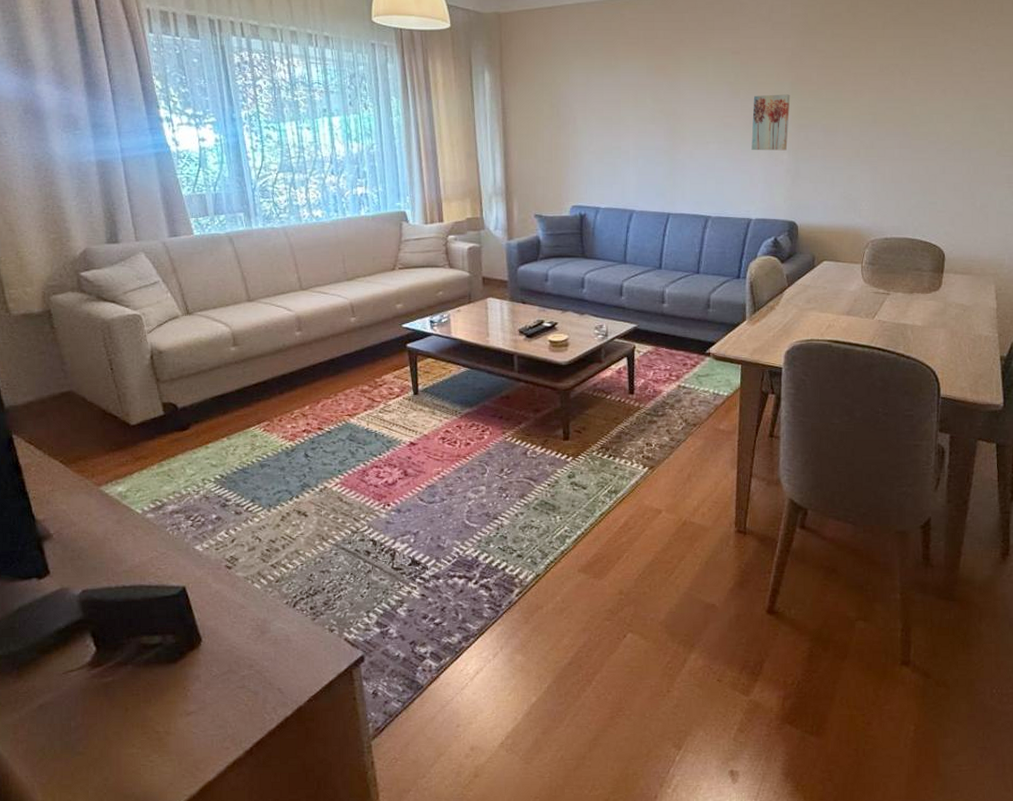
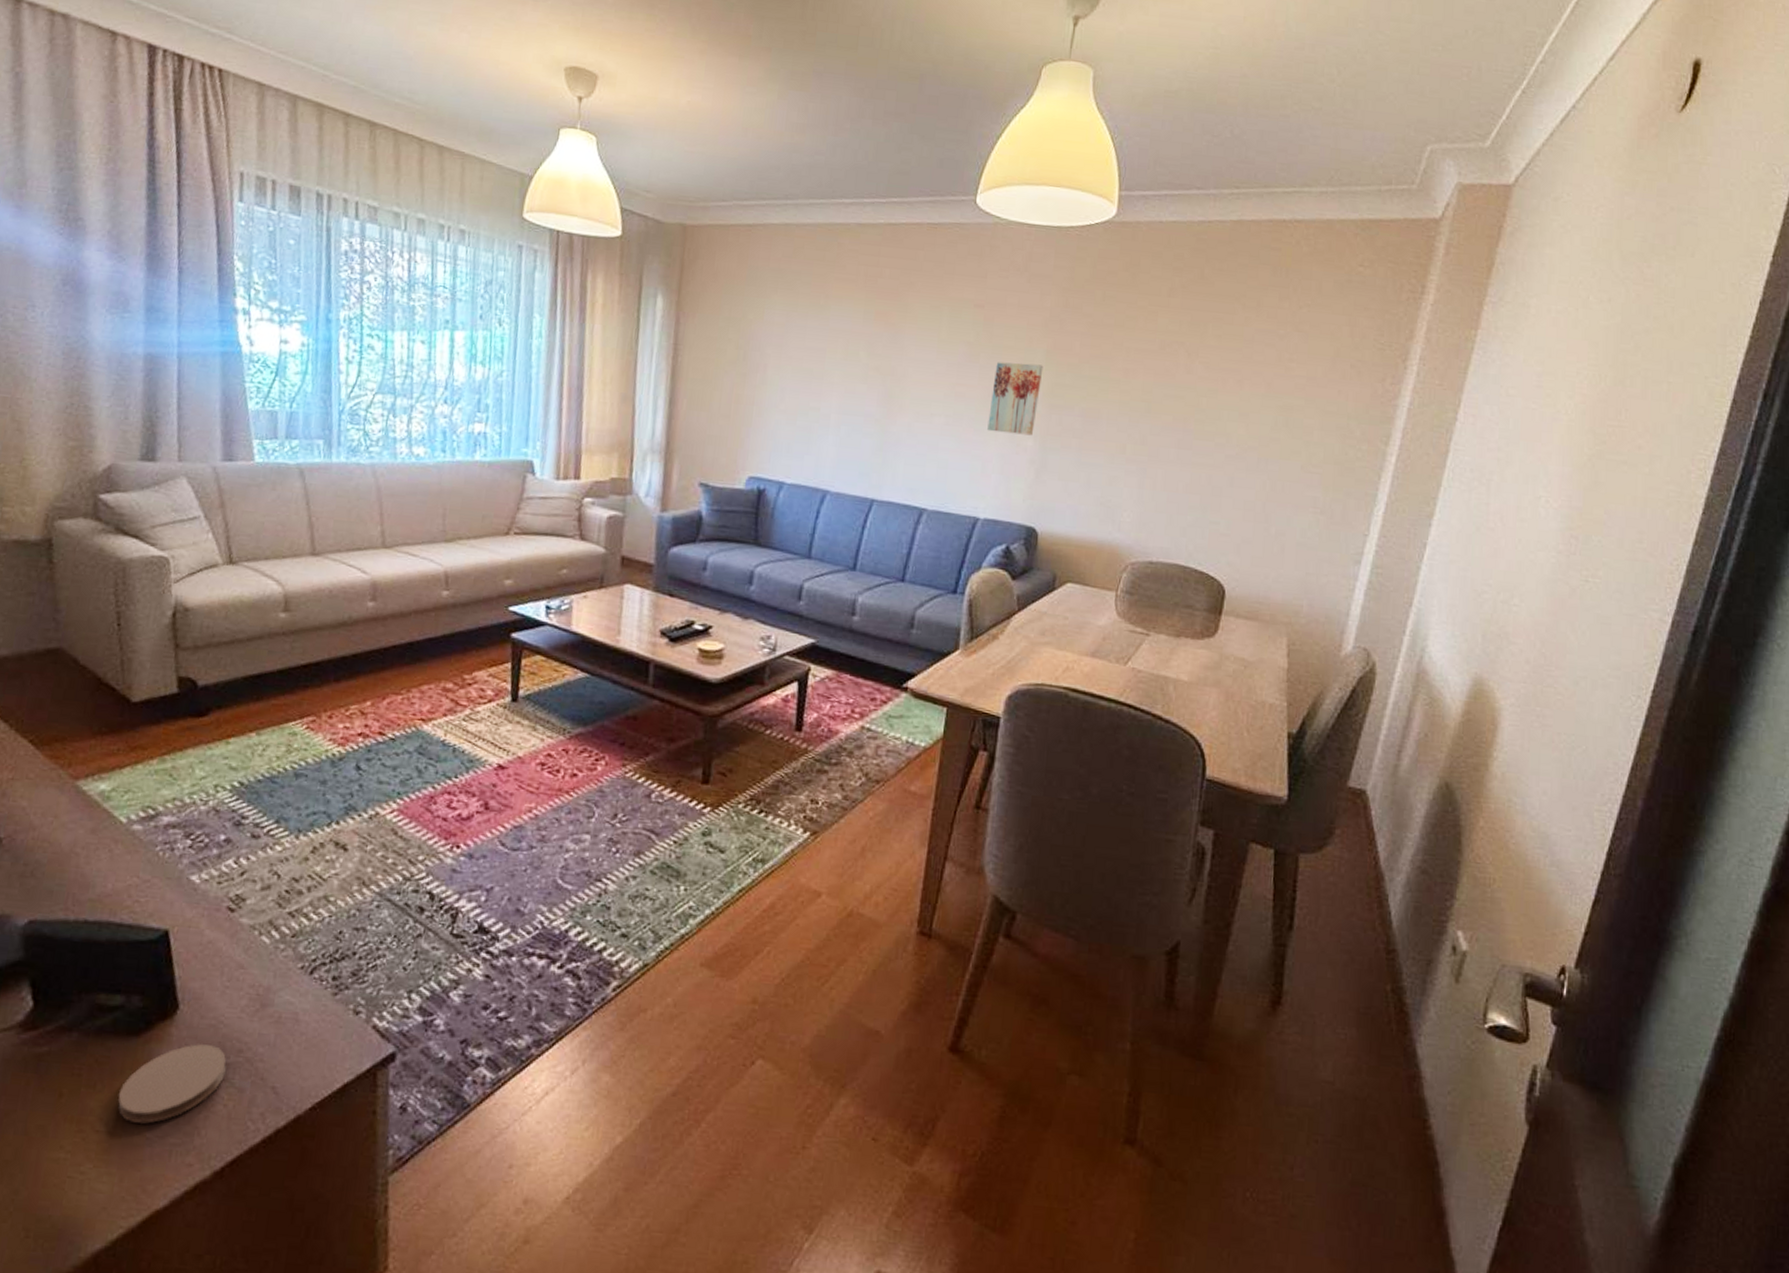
coaster: none [168,663,243,723] -> present [118,1043,226,1124]

